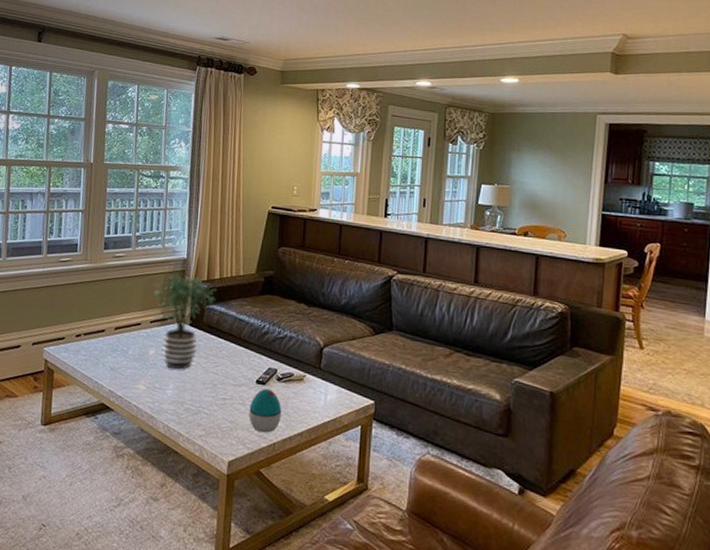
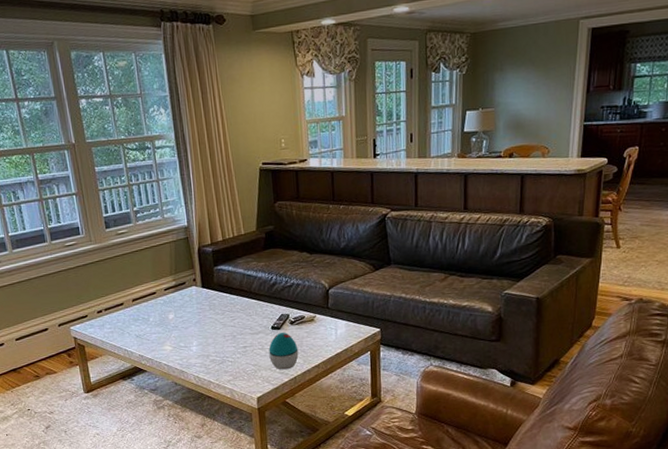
potted plant: present [153,273,217,370] -> none [161,241,223,329]

